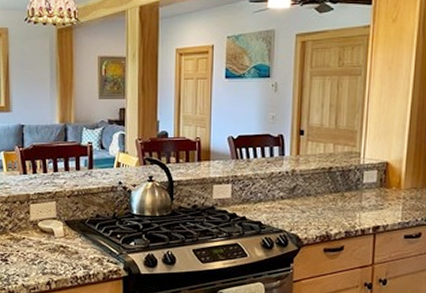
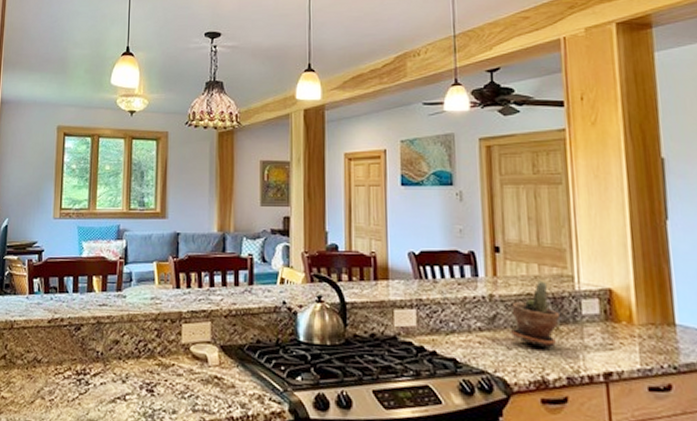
potted plant: none [305,157,345,211] -> present [509,280,560,349]

